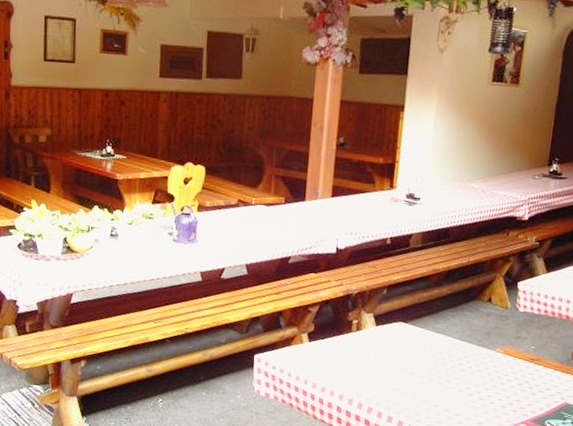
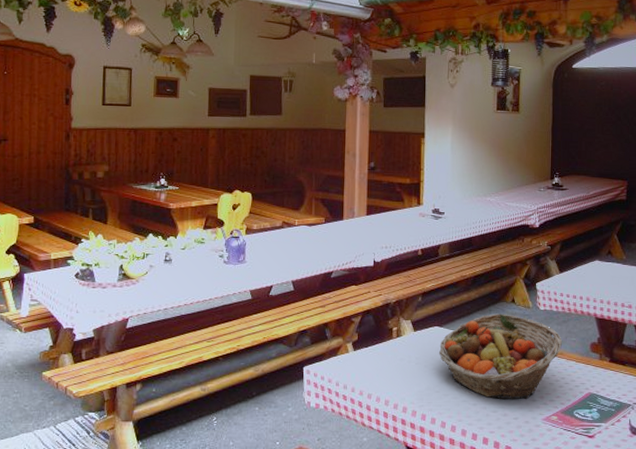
fruit basket: none [401,312,541,405] -> present [438,313,563,400]

